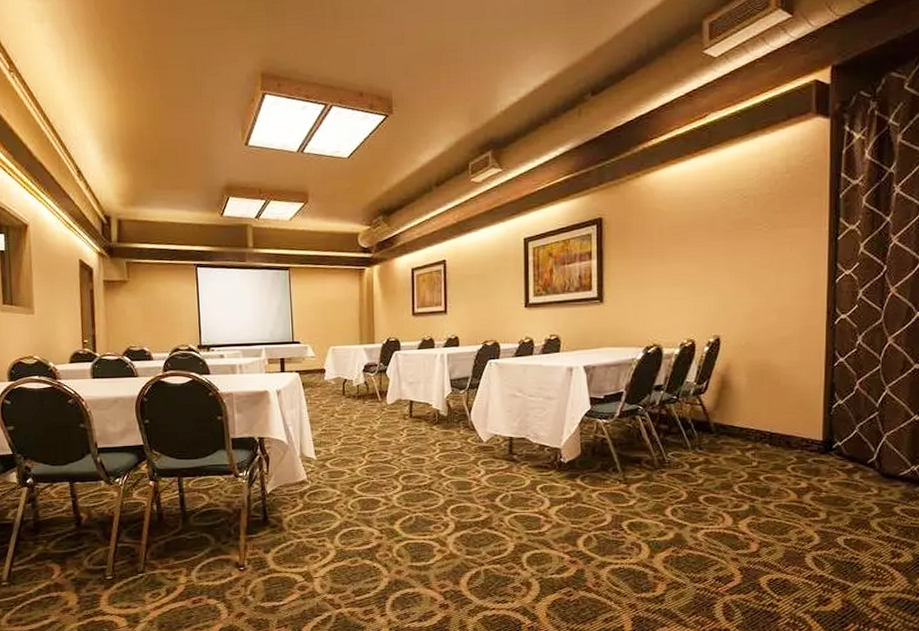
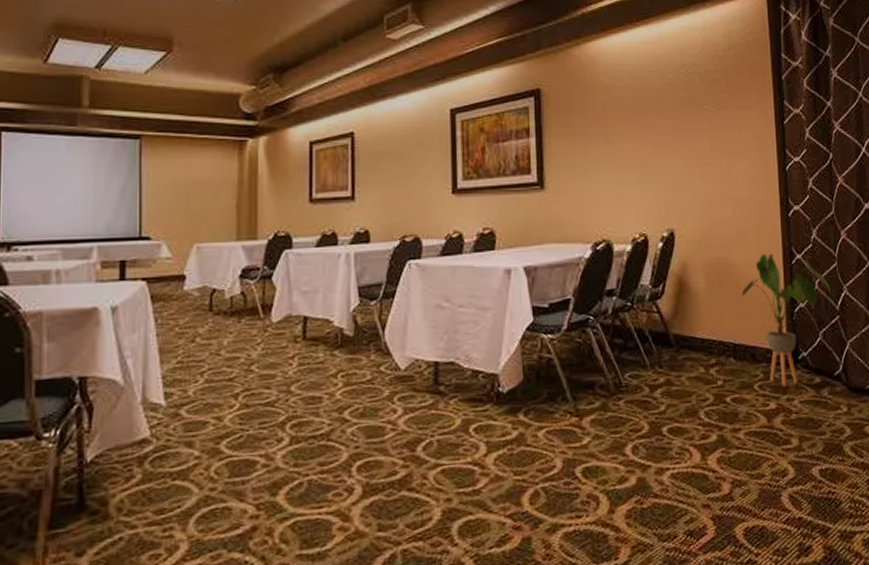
house plant: none [782,356,872,470] -> present [742,253,831,387]

